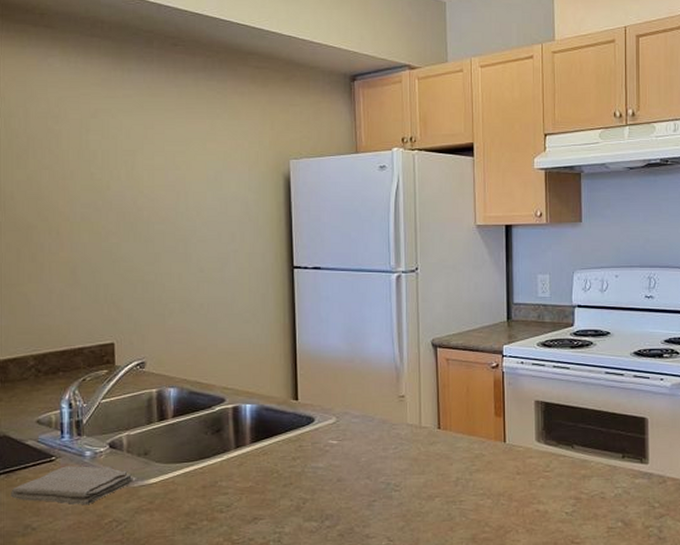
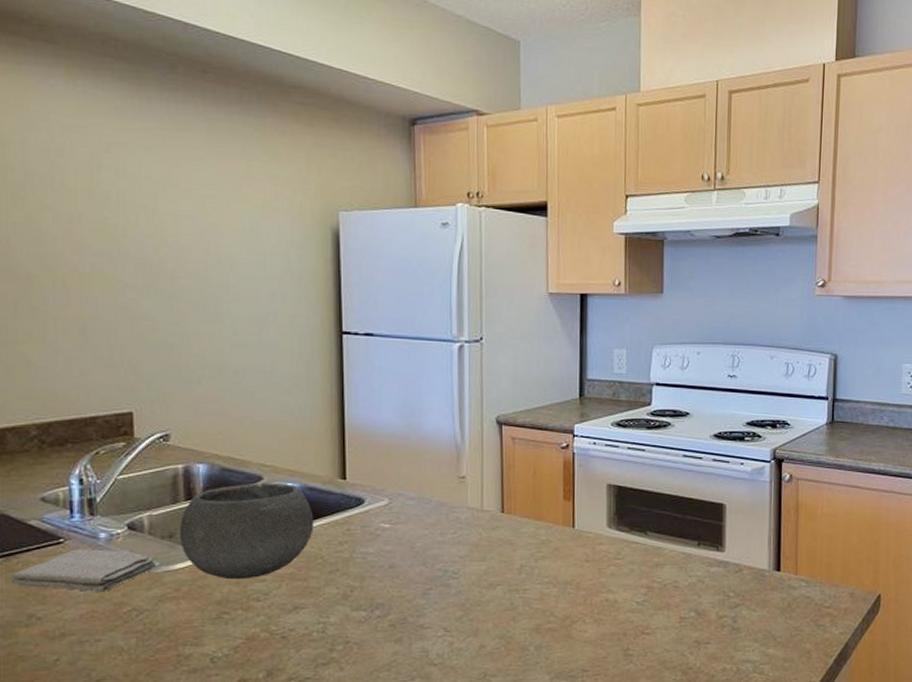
bowl: none [153,404,270,493] -> present [179,482,314,580]

